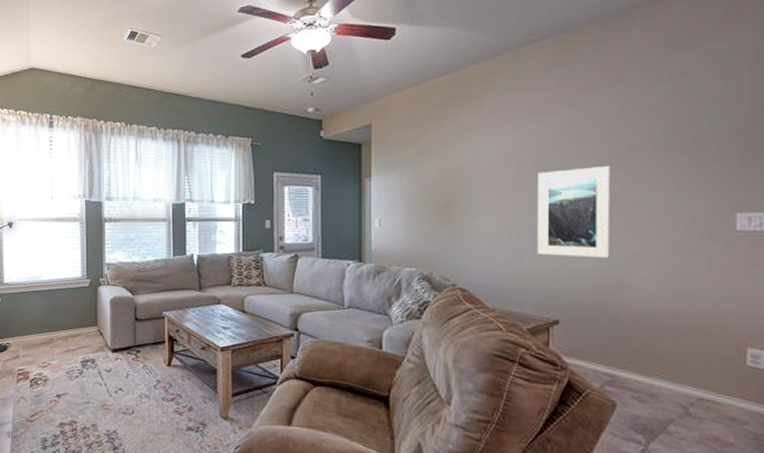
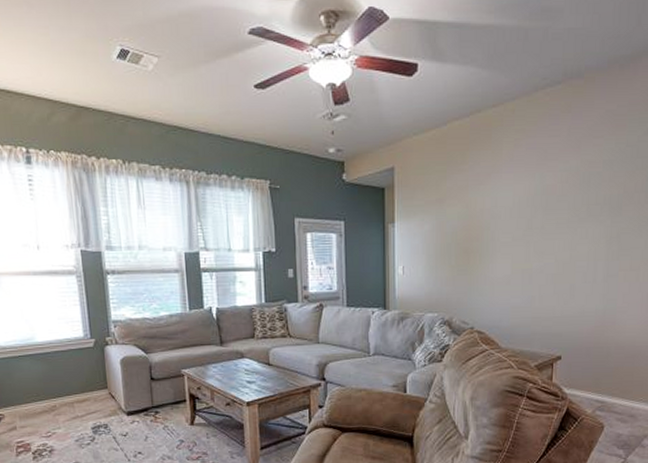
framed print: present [537,166,611,258] -> none [545,212,610,298]

